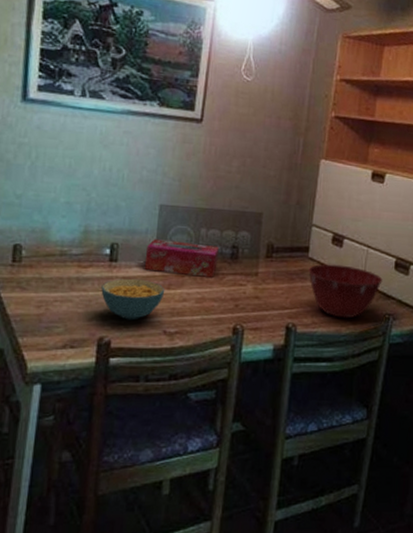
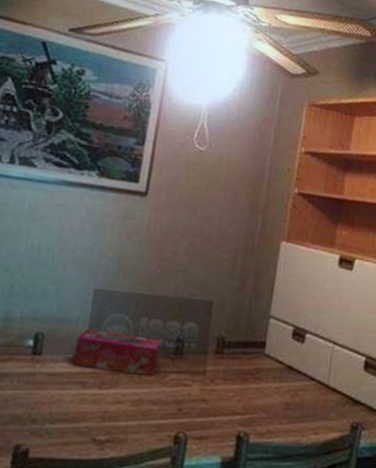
cereal bowl: present [101,278,165,321] -> none [20,375,97,426]
mixing bowl: present [308,264,383,319] -> none [264,362,350,428]

